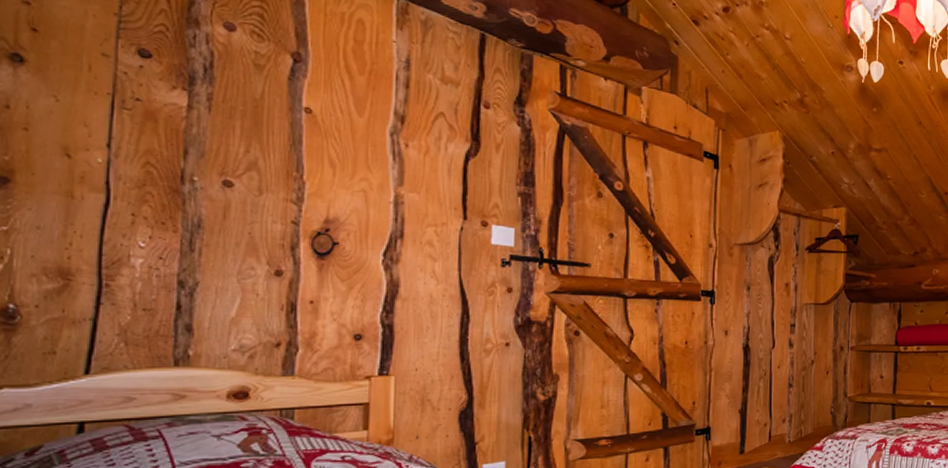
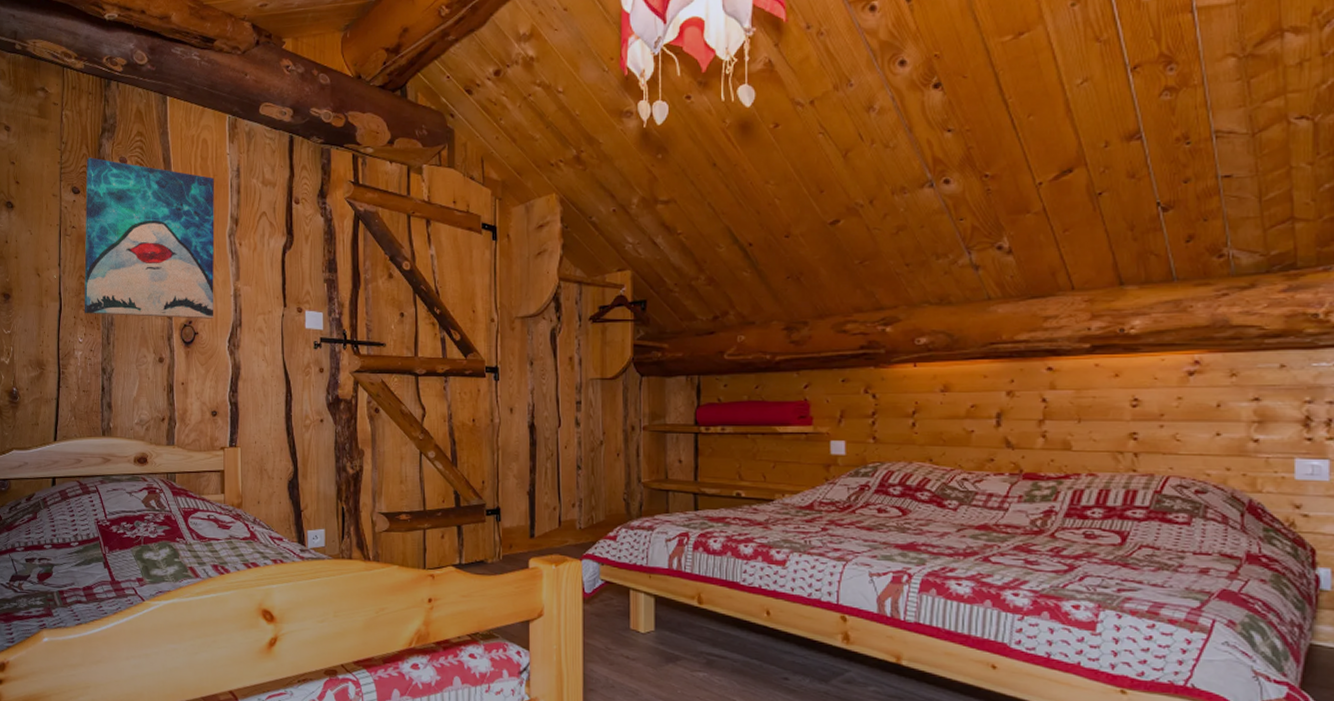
wall art: none [150,15,372,228] -> present [84,157,215,319]

